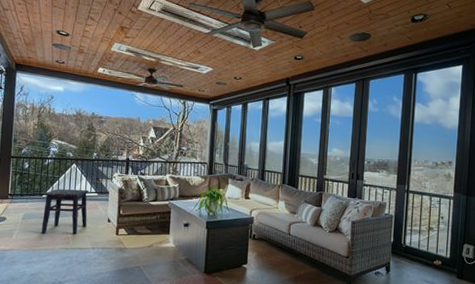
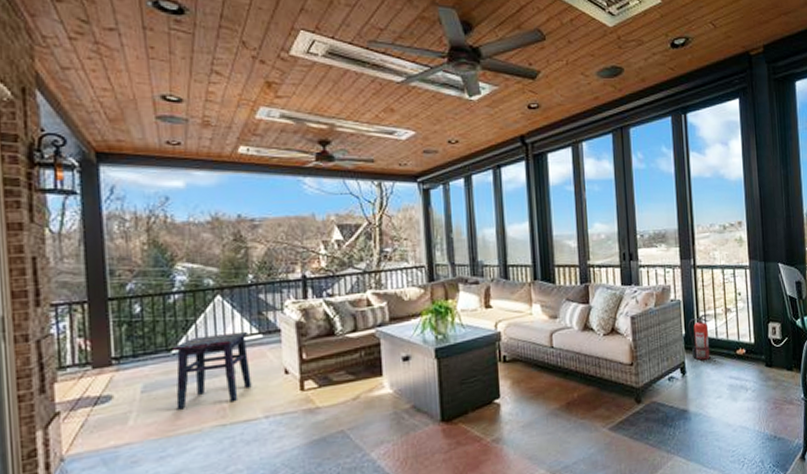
fire extinguisher: none [396,228,415,264] -> present [688,313,710,360]

